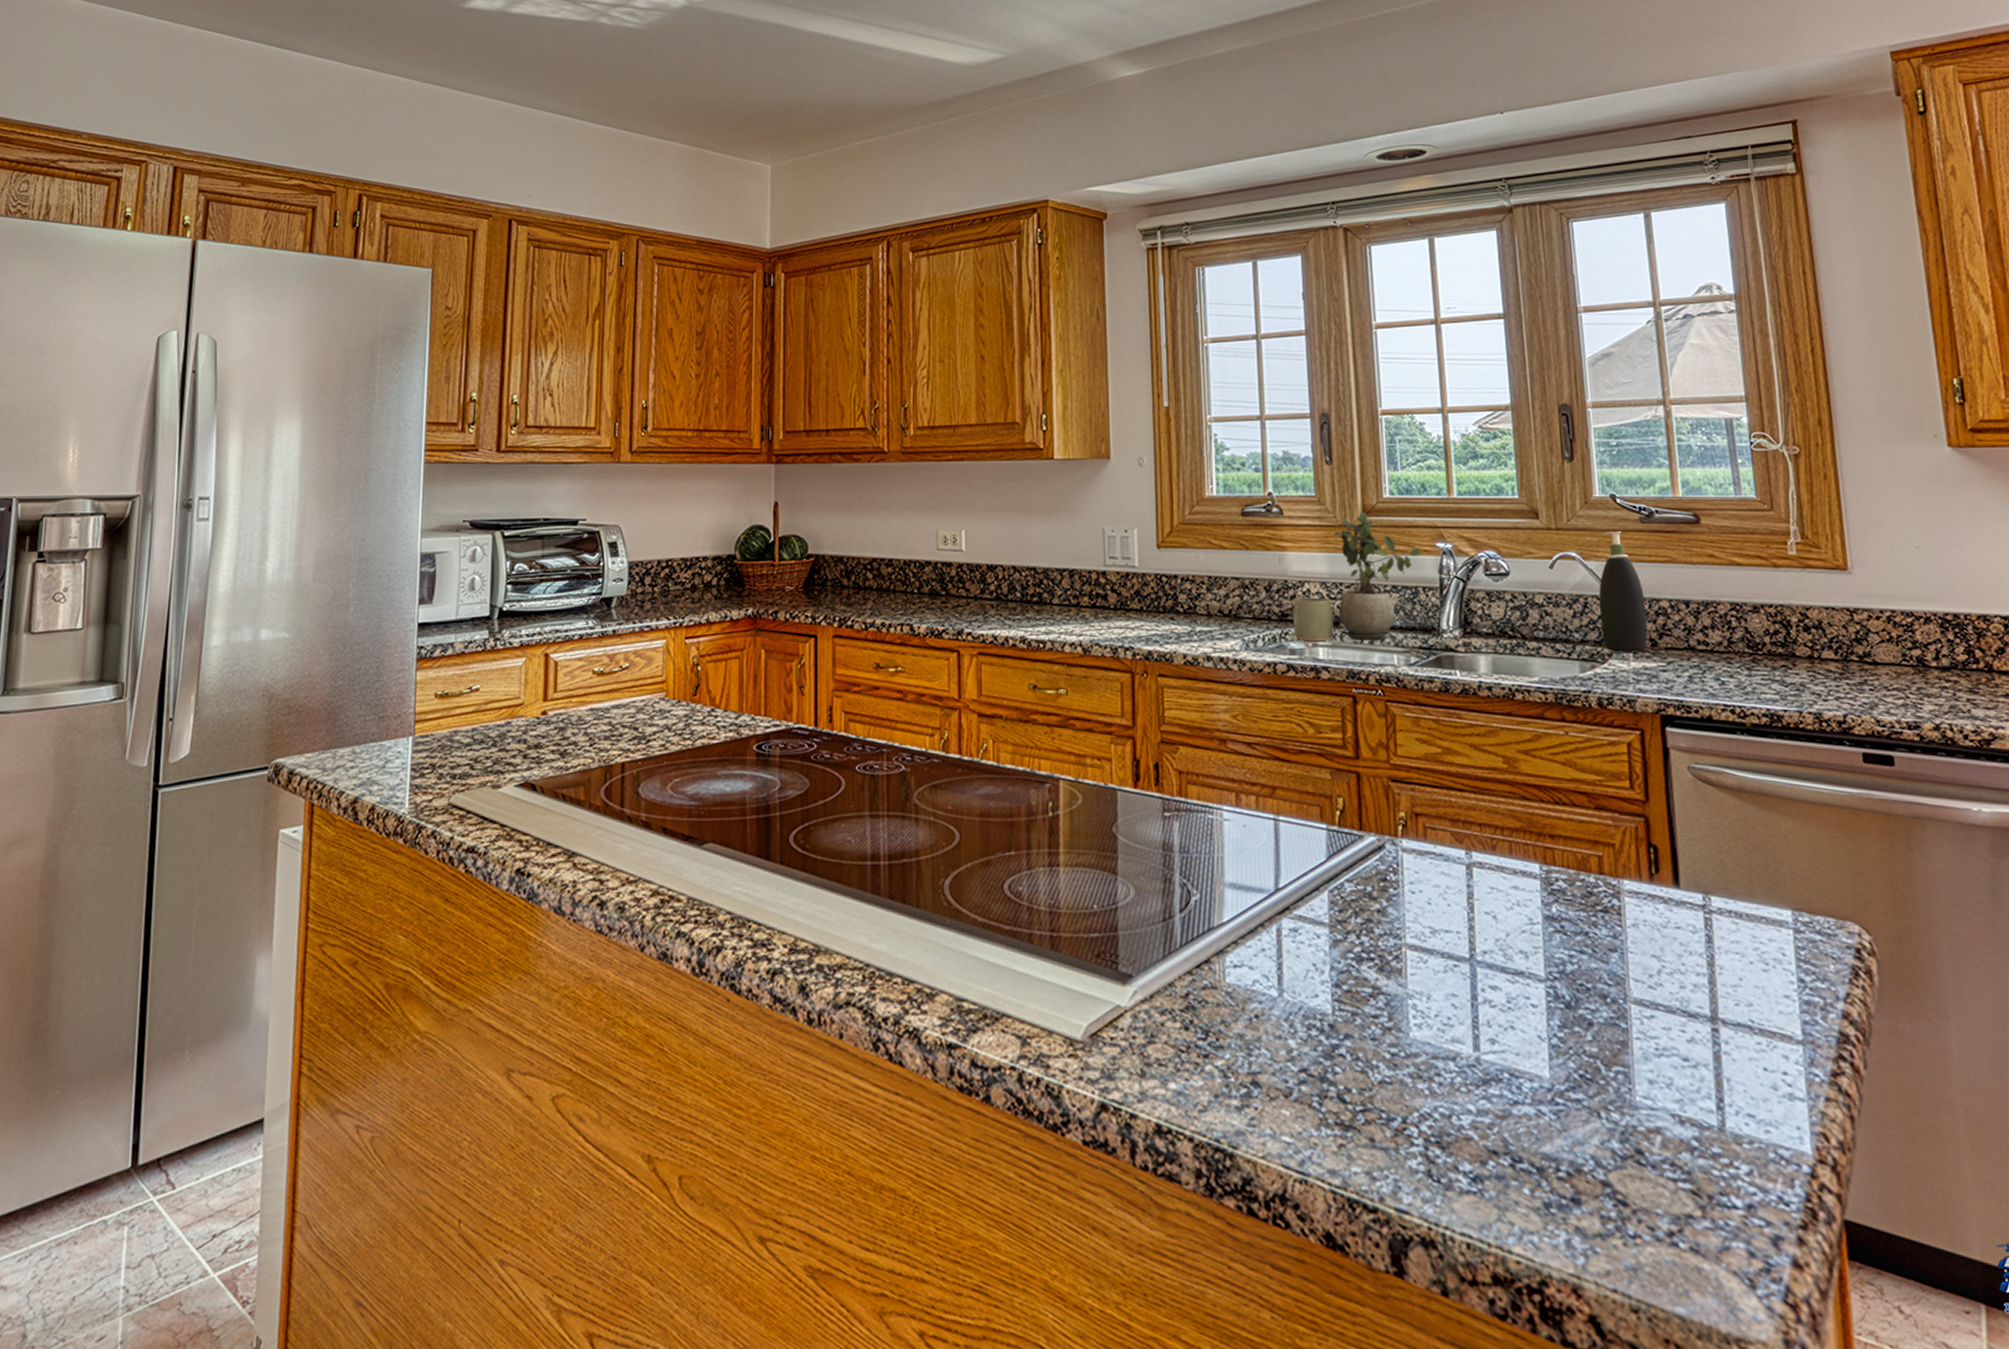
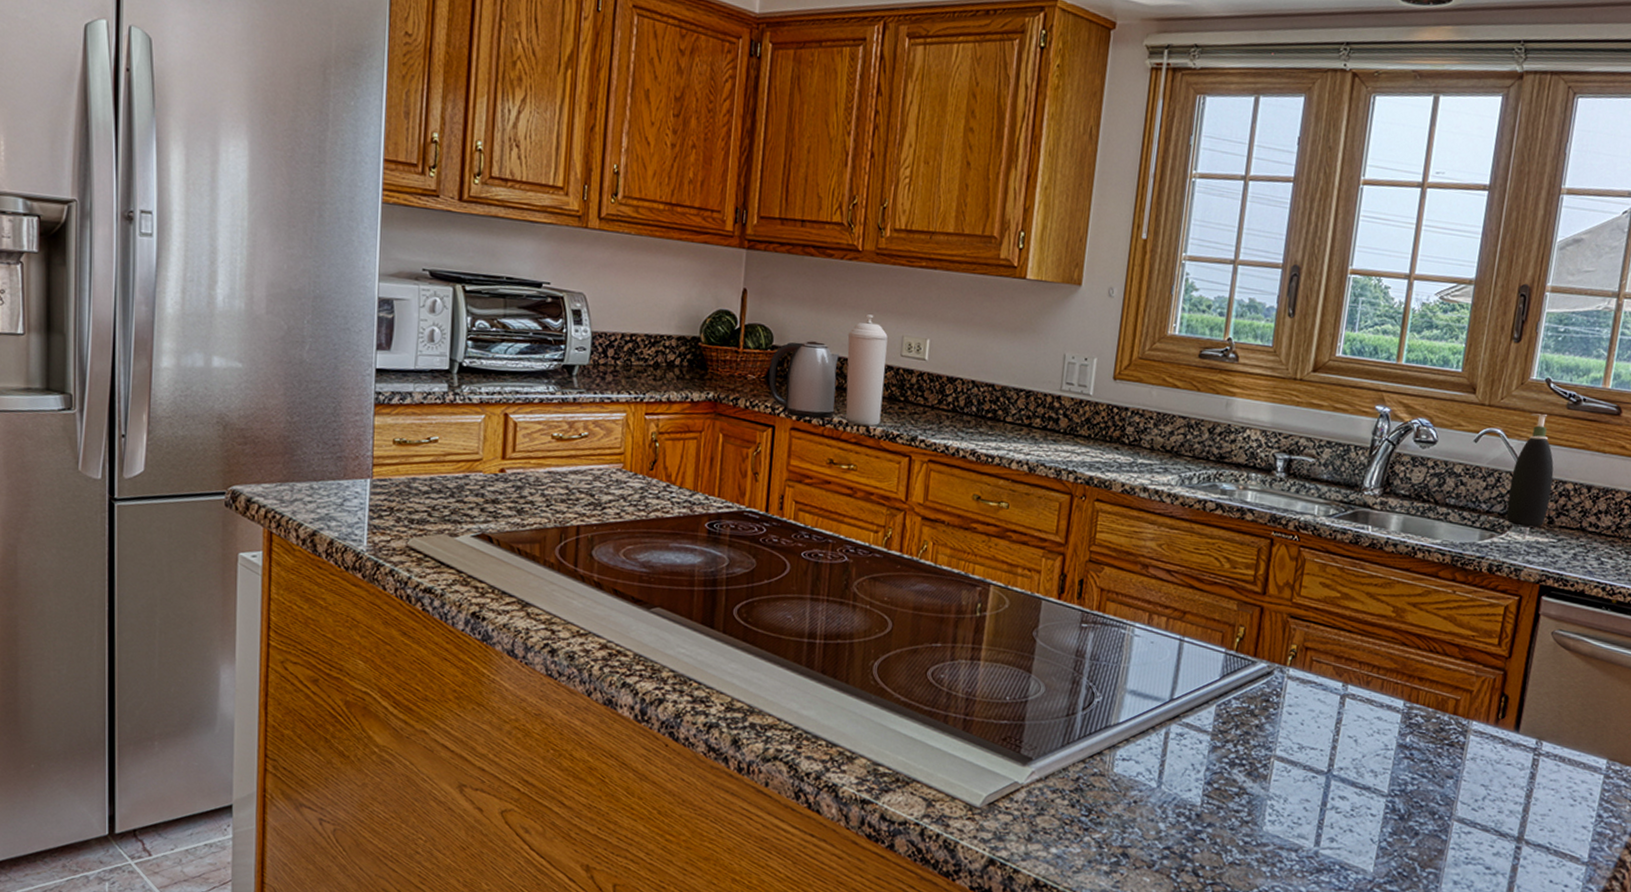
kettle: none [807,545,876,624] -> present [769,341,839,420]
canister: none [882,513,924,625] -> present [845,314,888,427]
mug: present [1292,597,1334,642] -> none [1228,442,1269,486]
potted plant: present [1333,511,1422,640] -> none [1272,367,1361,490]

